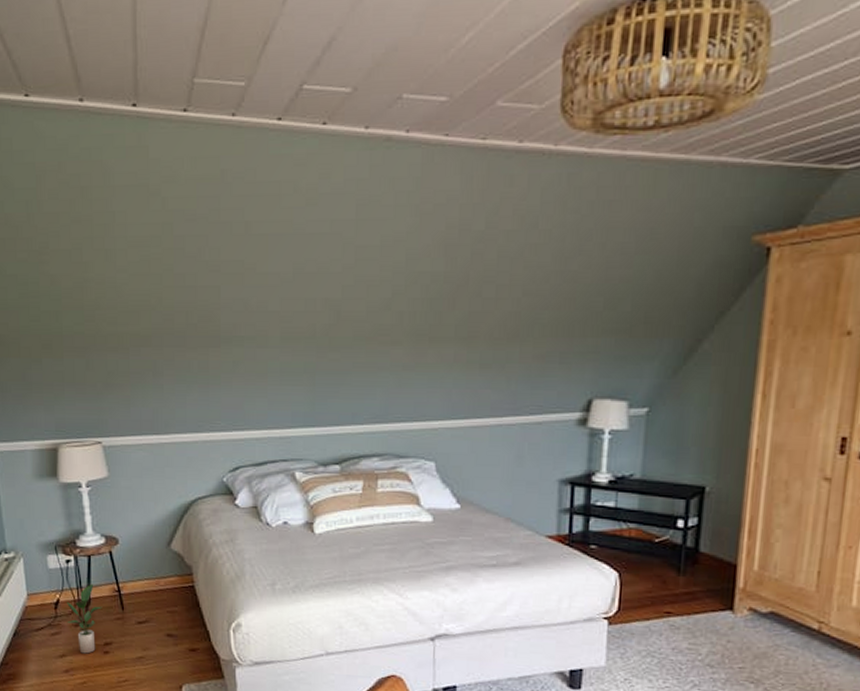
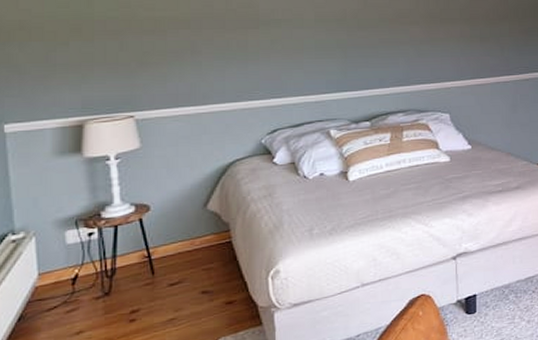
potted plant: present [66,583,103,654] -> none [86,253,130,326]

